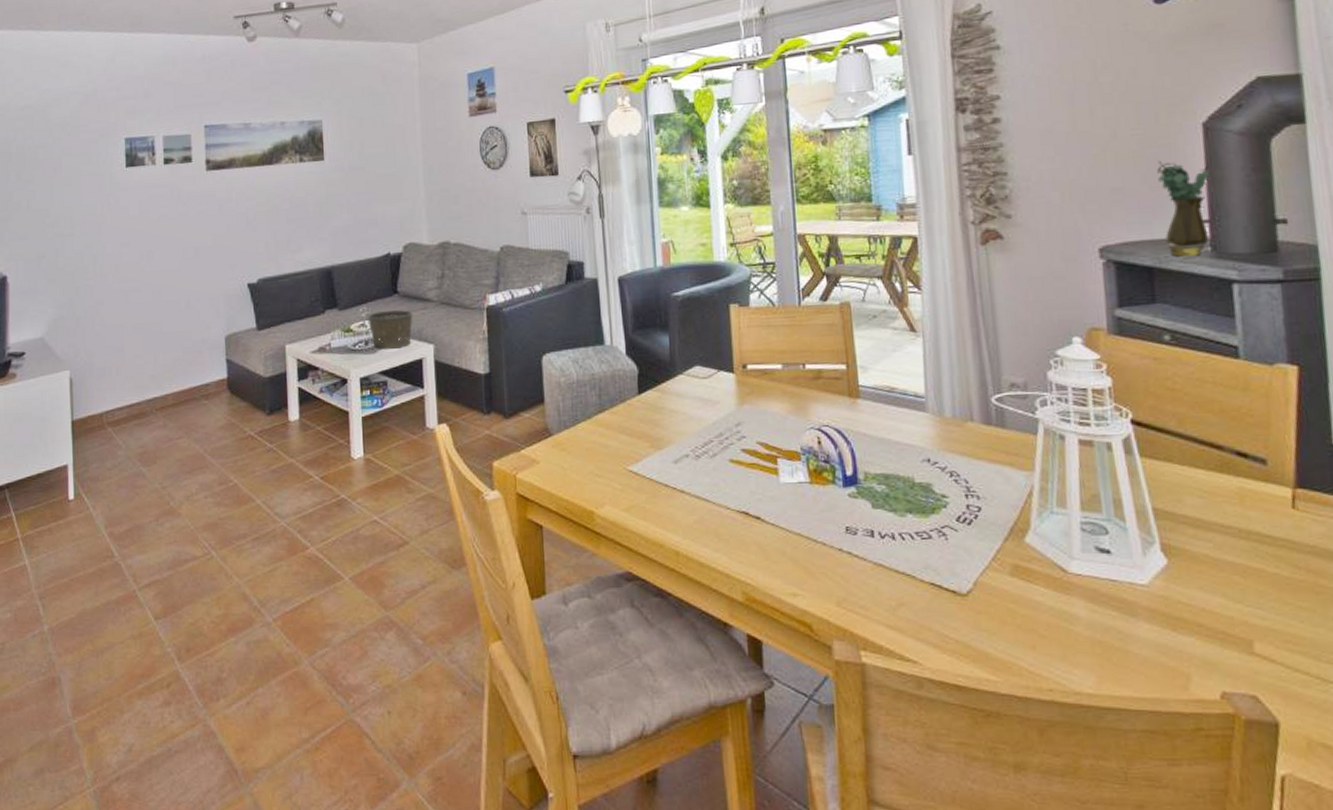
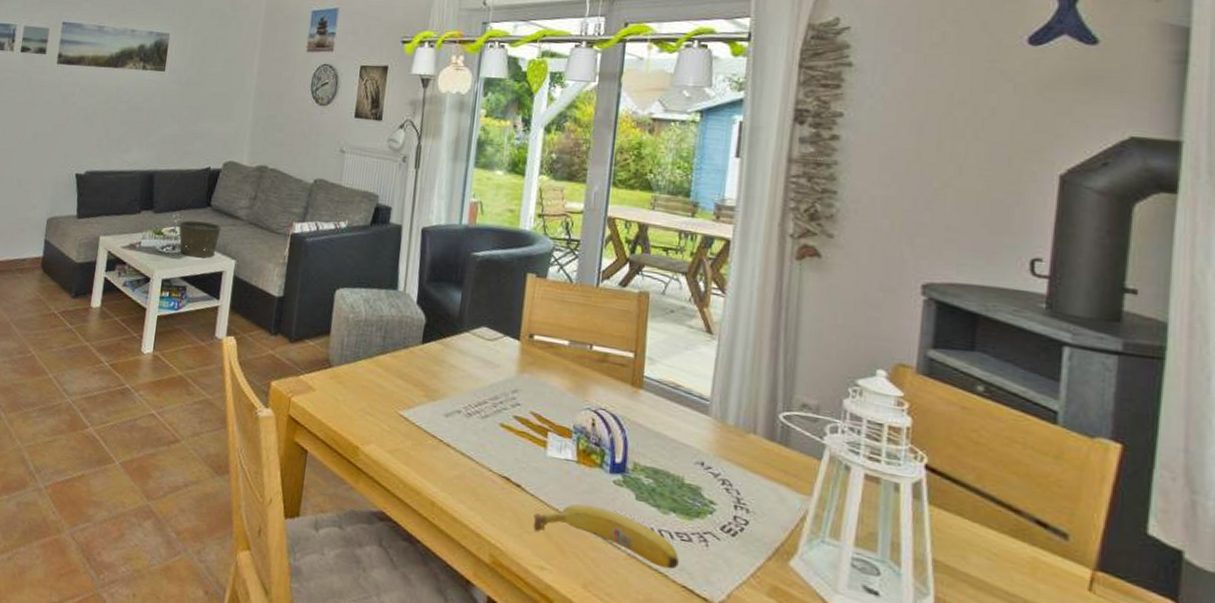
fruit: none [777,522,923,570] -> present [533,504,679,570]
vase: present [1157,160,1210,258] -> none [997,205,1059,312]

